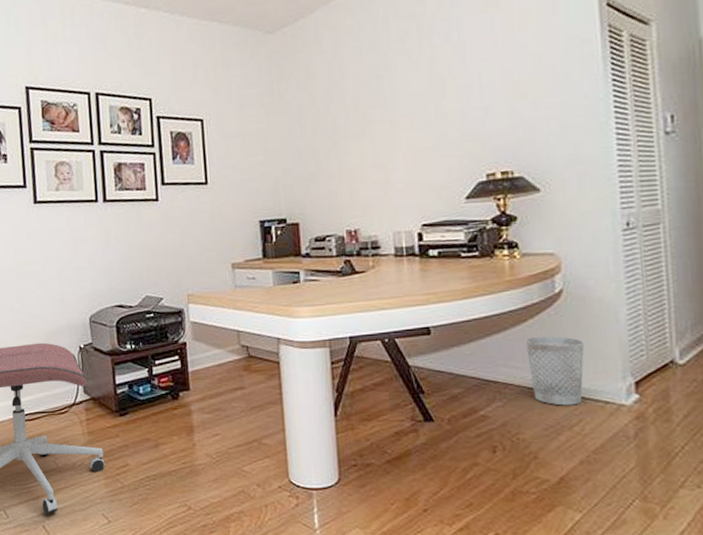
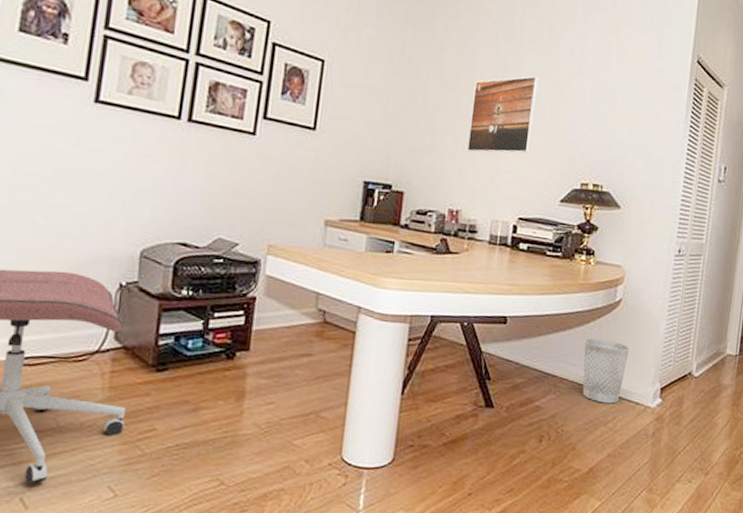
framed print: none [348,76,421,171] -> present [466,76,539,153]

